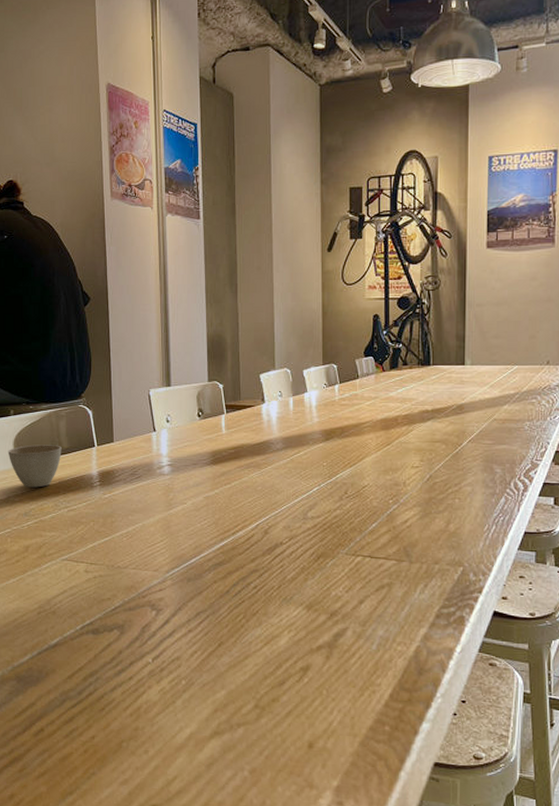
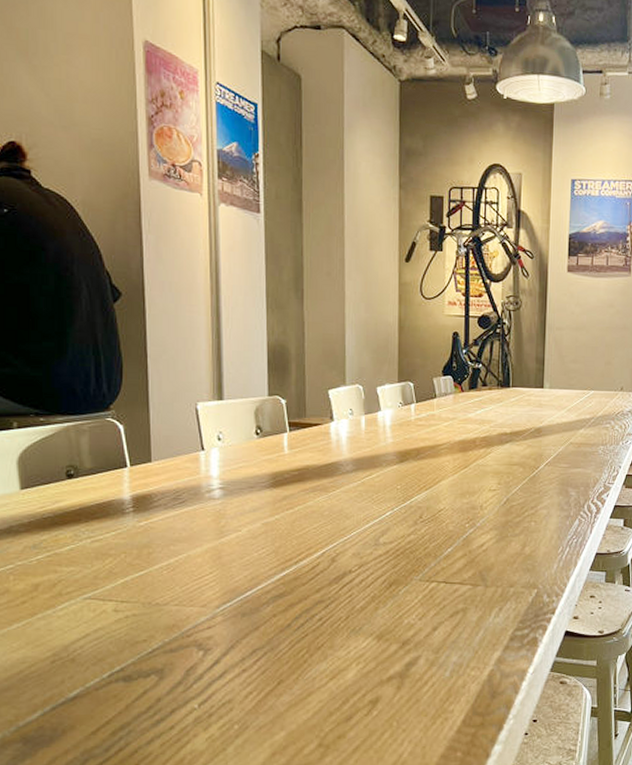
cup: present [8,444,62,488] -> none [9,464,83,515]

